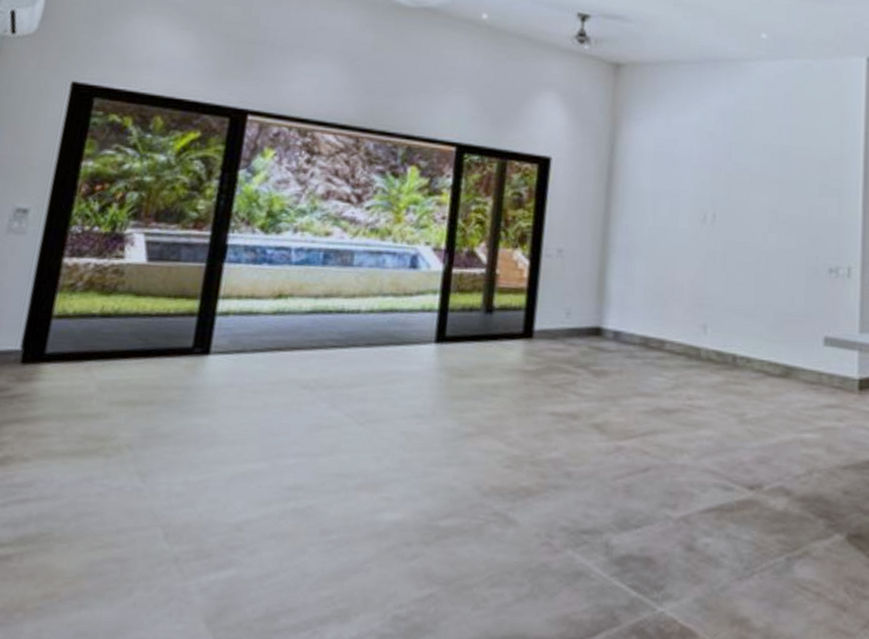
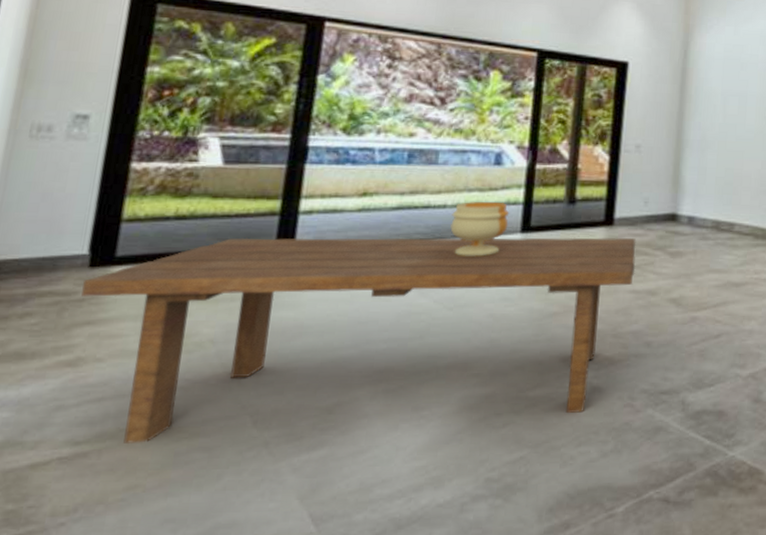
dining table: none [13,338,557,549] -> present [81,237,636,443]
footed bowl: none [363,307,424,368] -> present [450,201,510,257]

